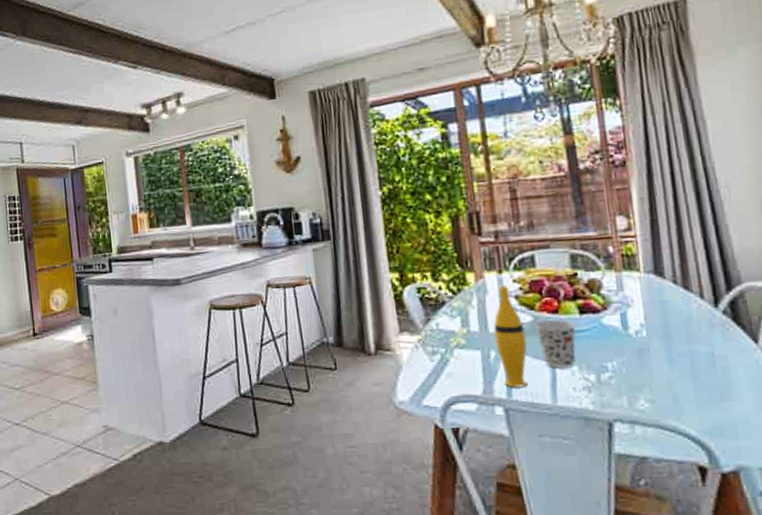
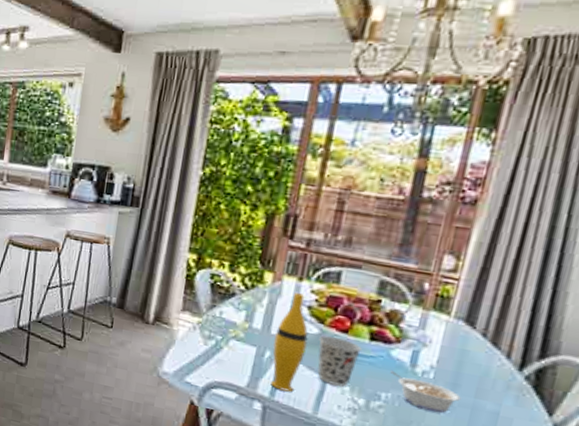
legume: none [608,339,677,369] -> present [390,371,461,413]

